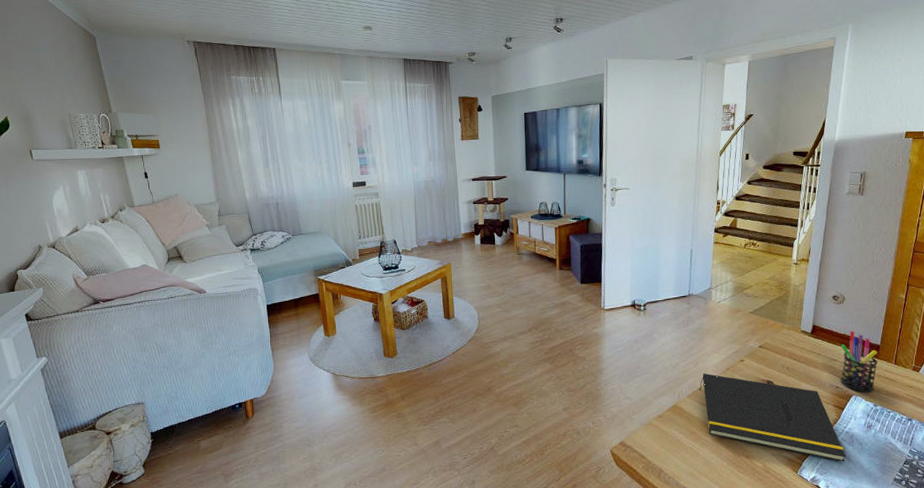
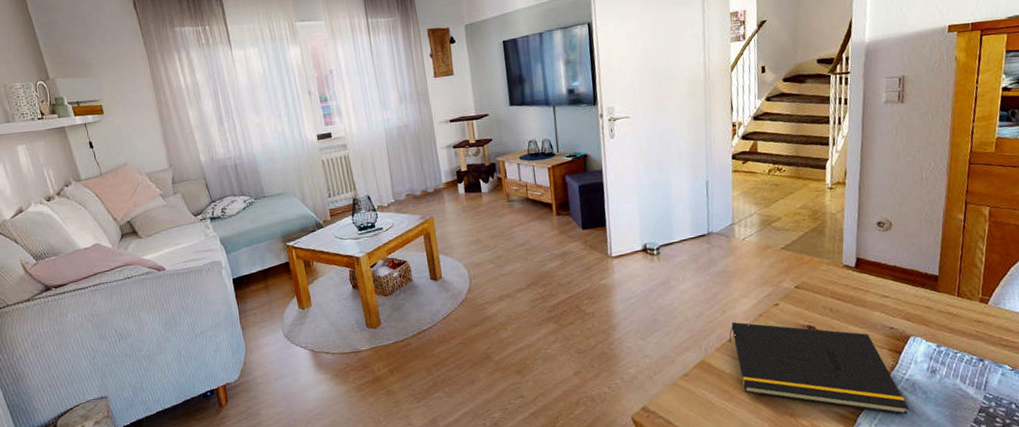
pen holder: present [840,331,878,393] -> none [891,261,938,333]

